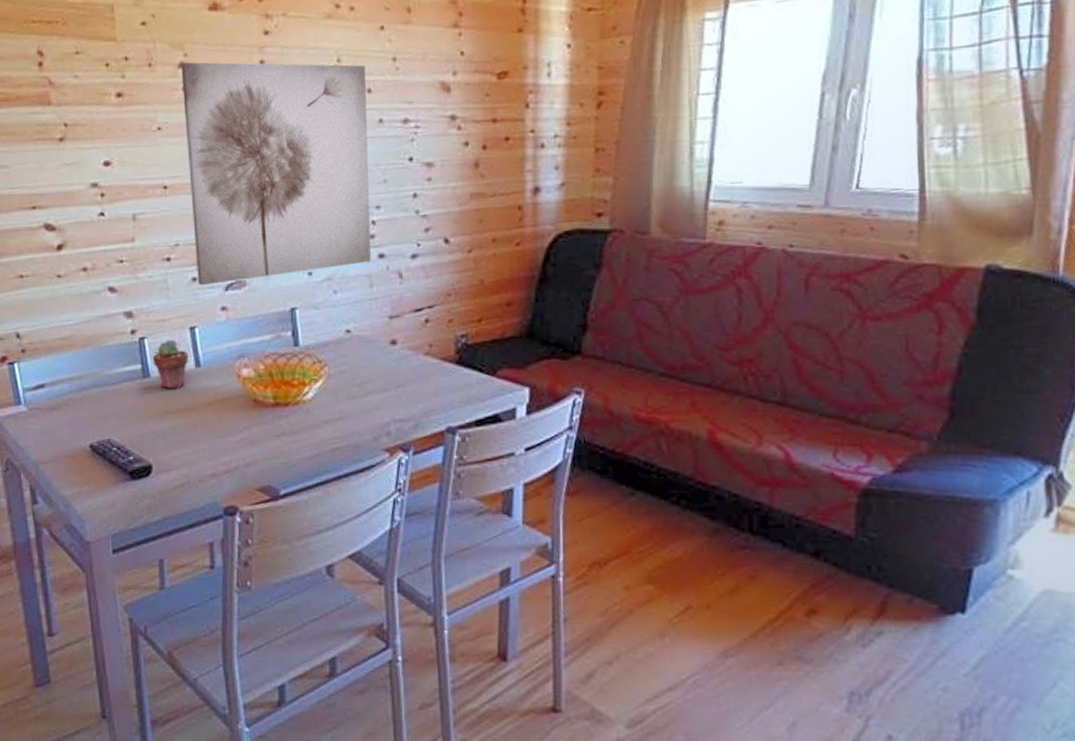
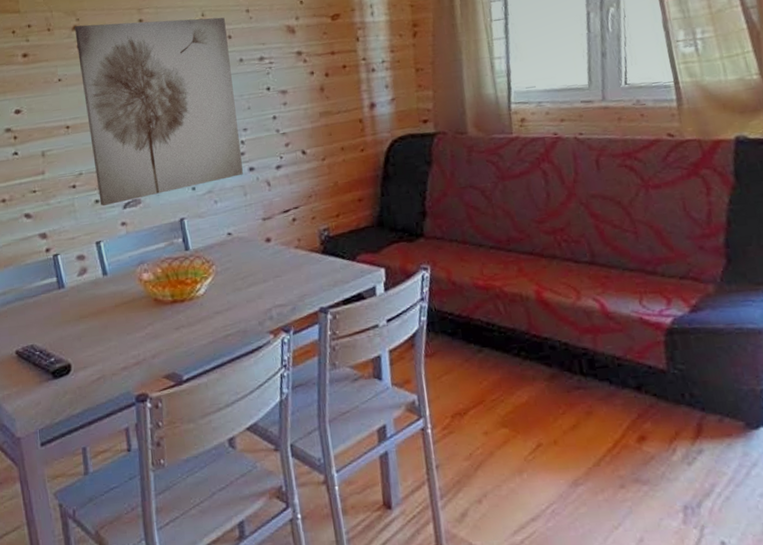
potted succulent: present [152,341,189,389] -> none [65,255,97,297]

